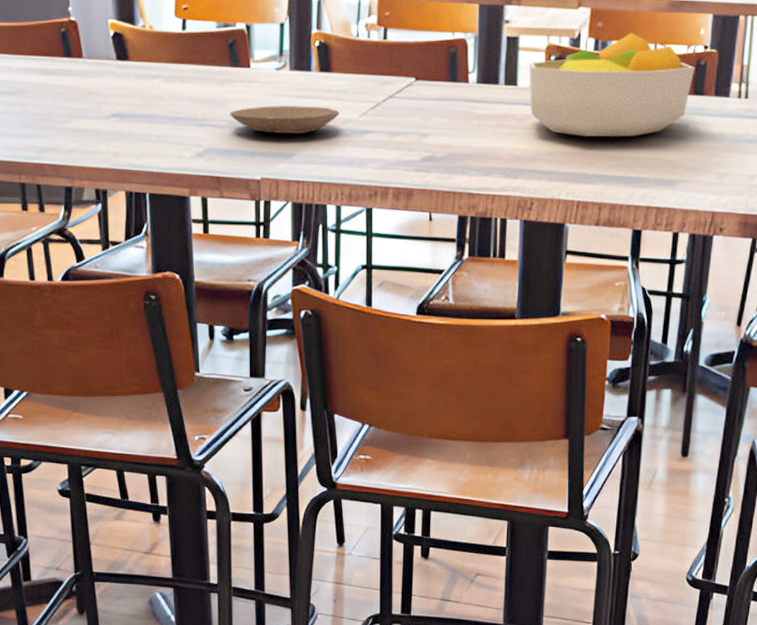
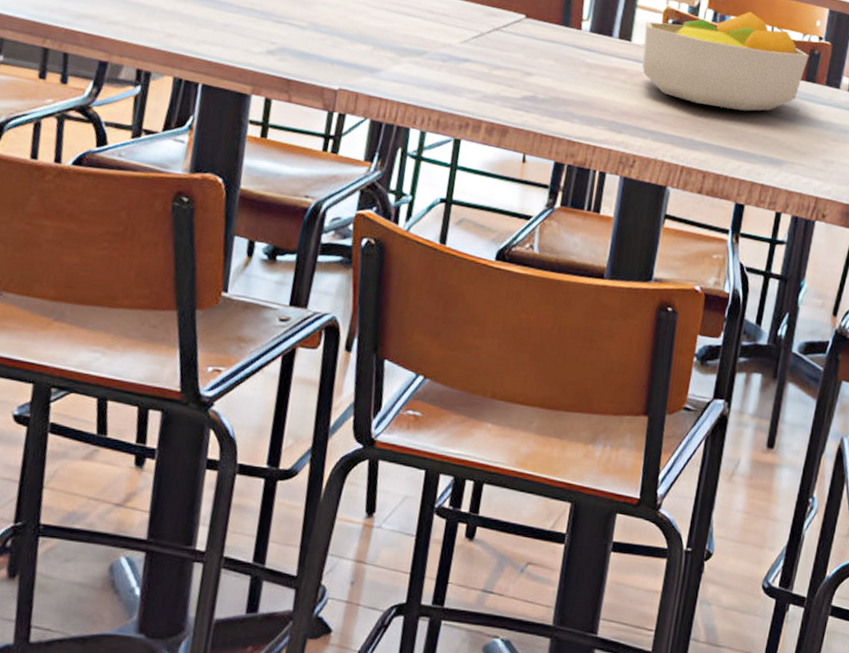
plate: present [229,106,340,134] -> none [313,12,439,51]

